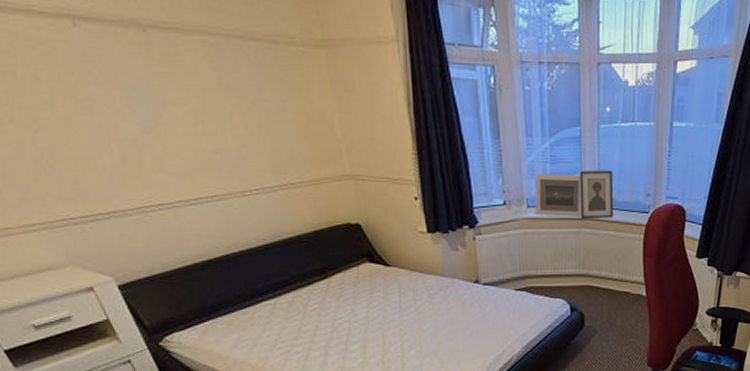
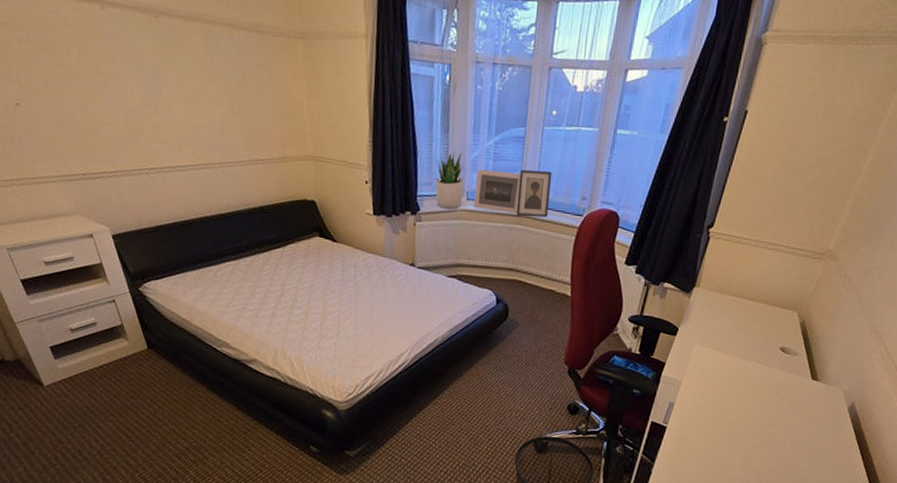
planter: none [490,156,523,219] -> present [435,151,464,209]

